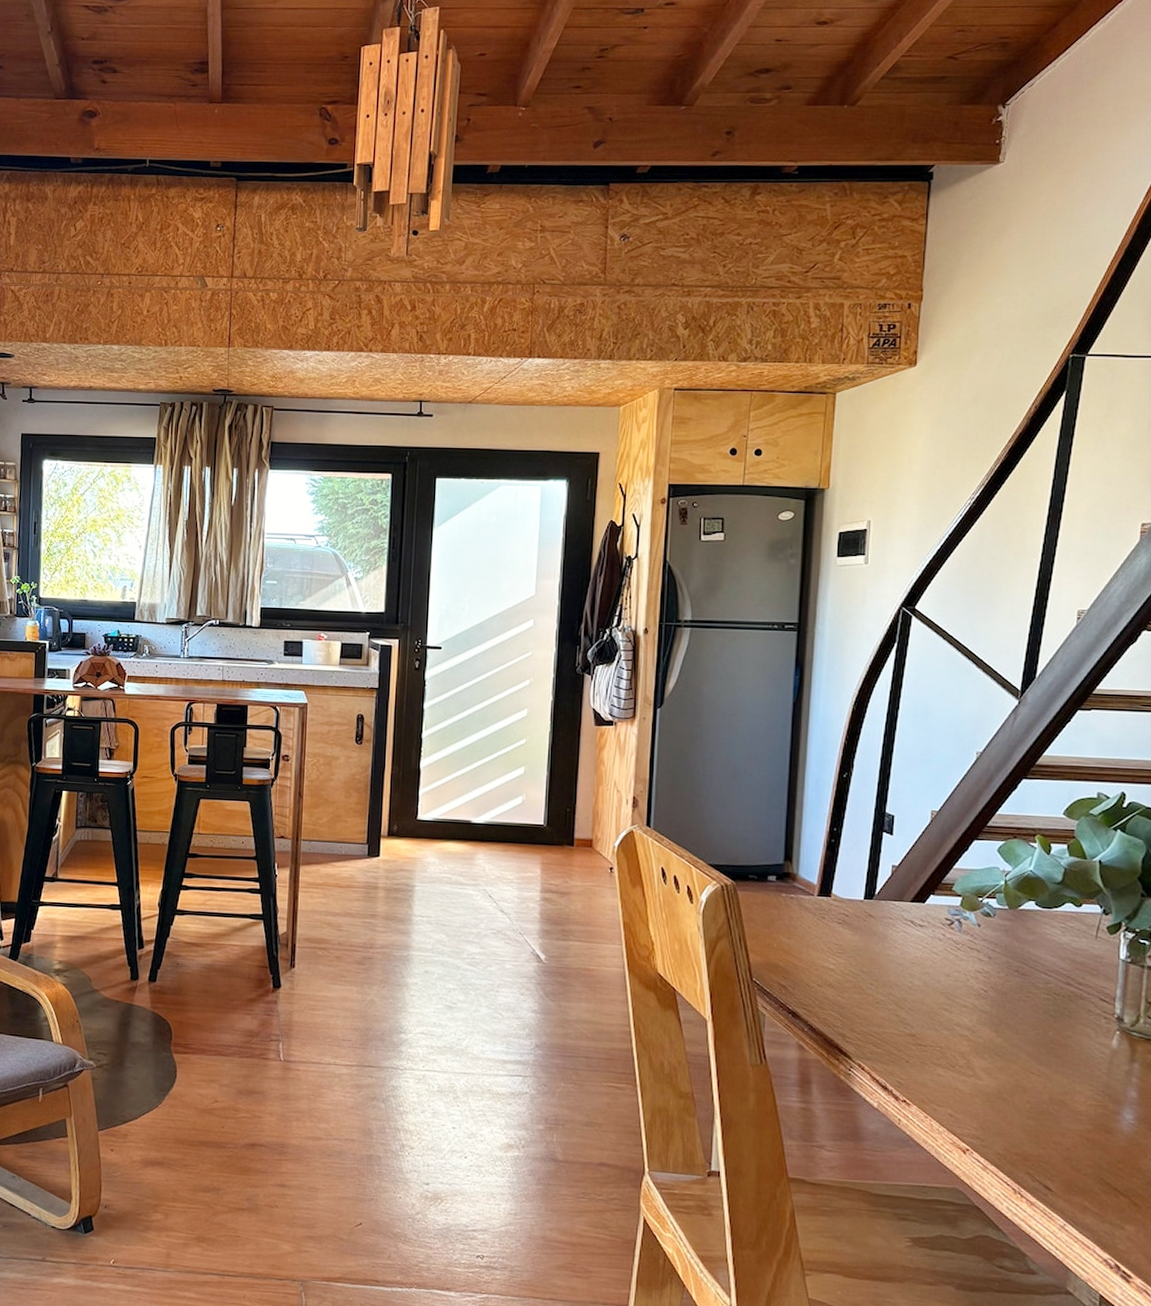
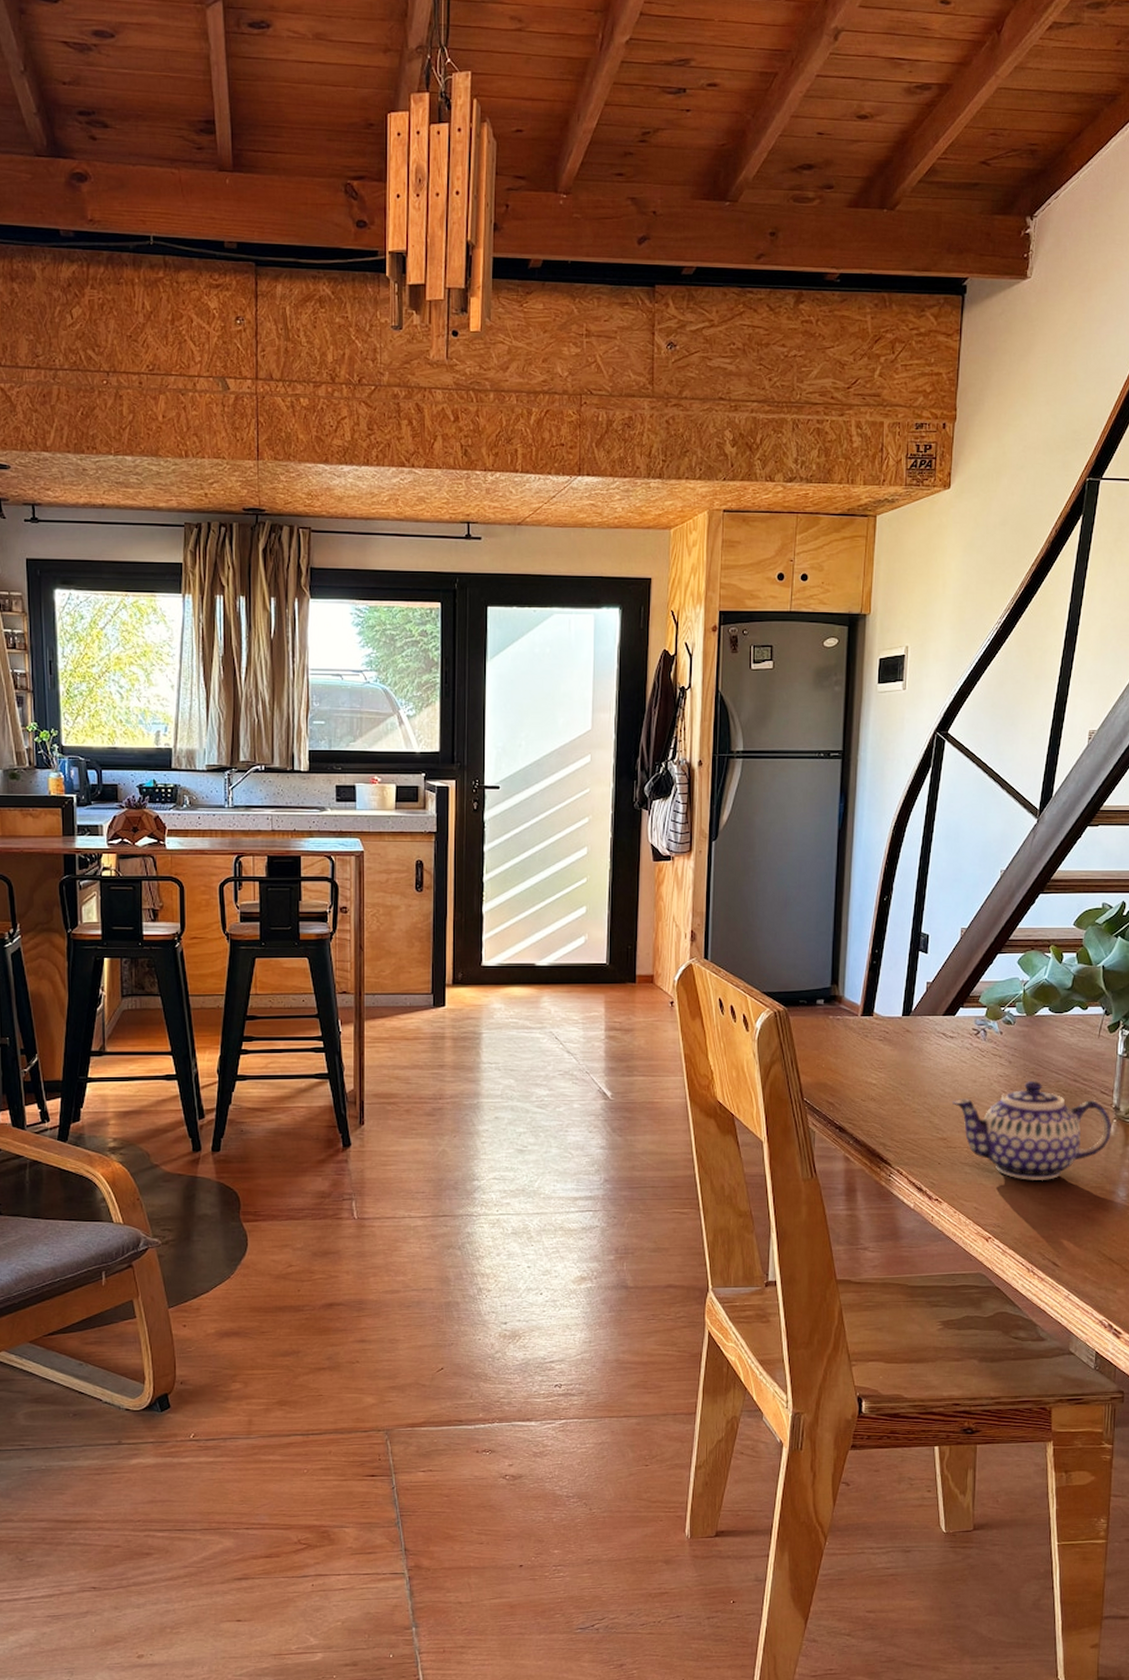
teapot: none [922,980,1114,1093] -> present [952,1081,1111,1181]

